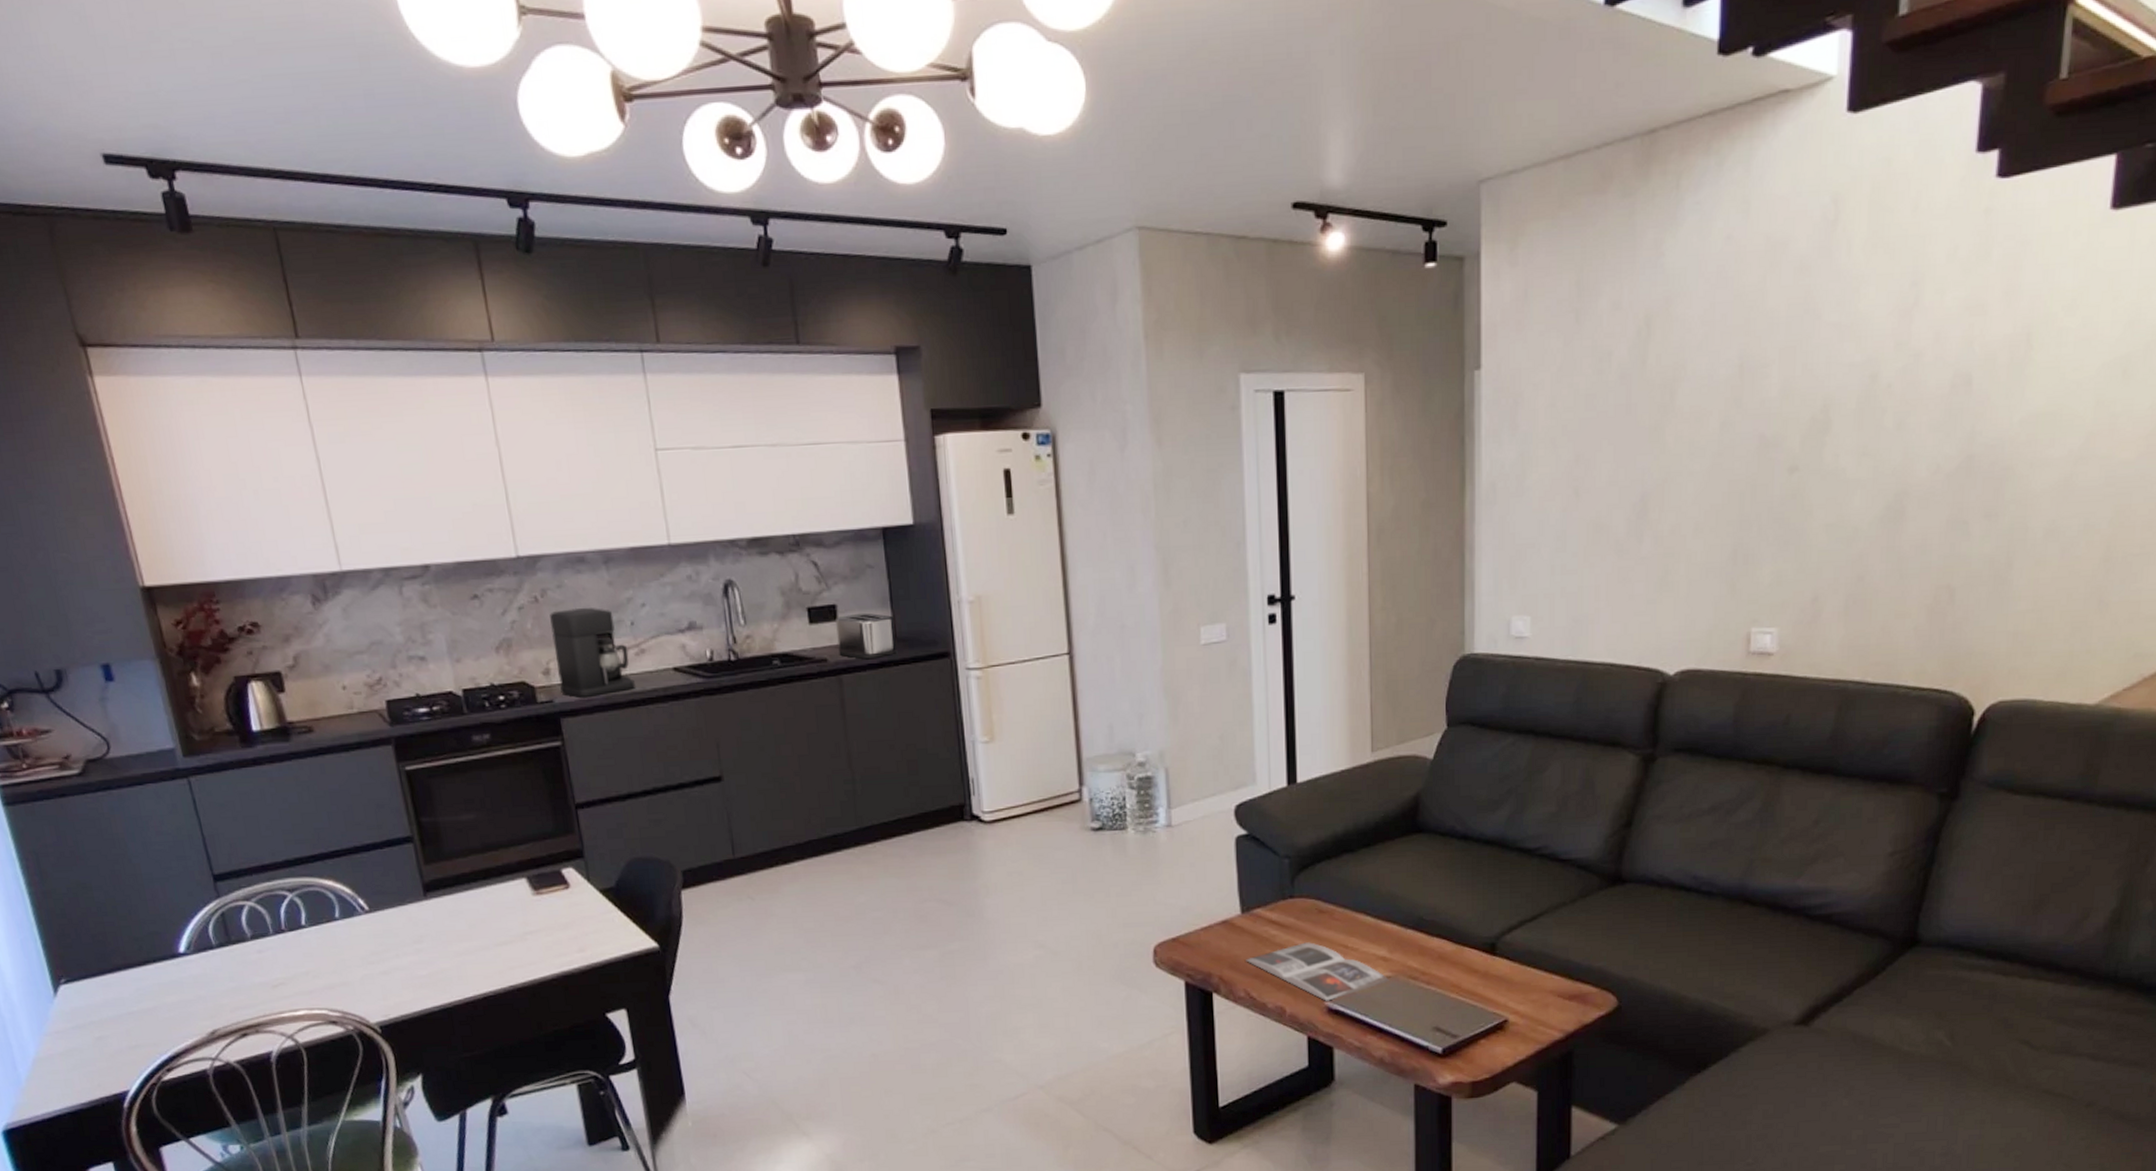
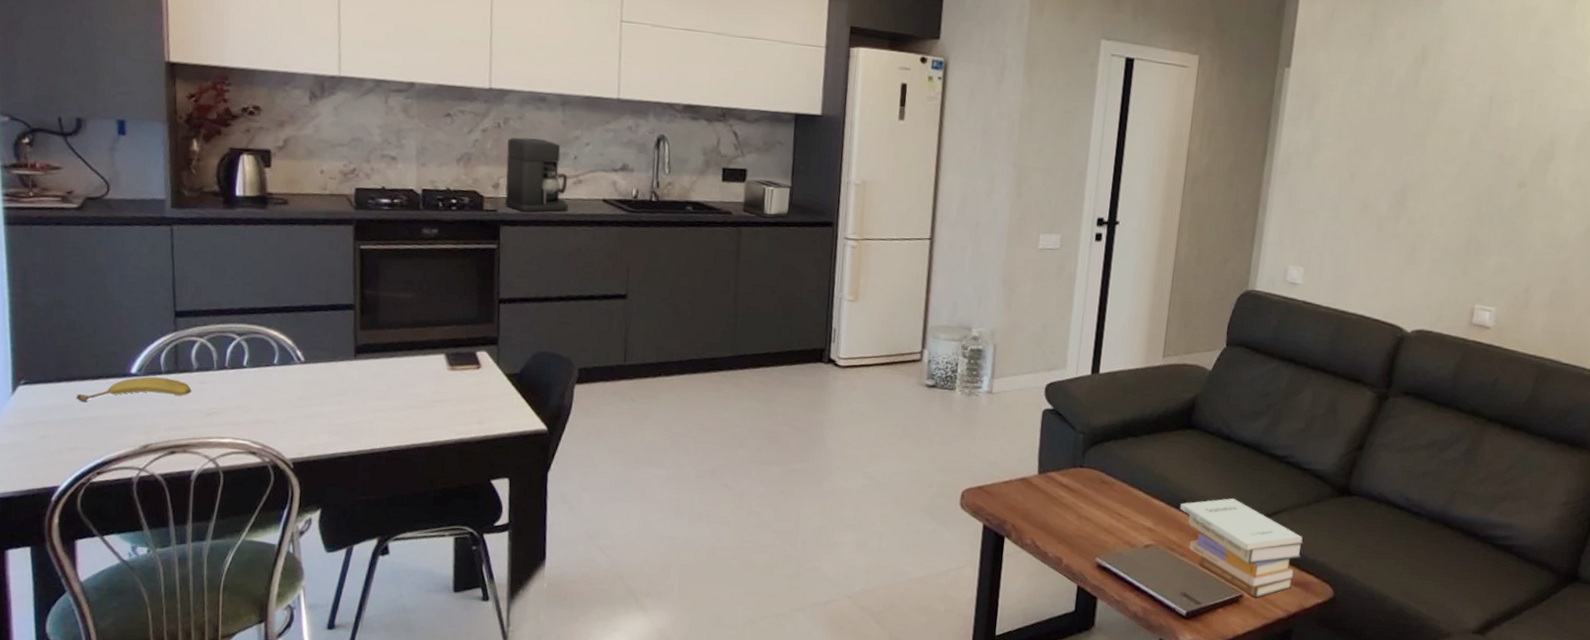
fruit: none [124,952,251,994] -> present [76,376,192,403]
magazine: present [1246,942,1389,1001] -> none [1036,506,1151,558]
books: none [1418,908,1573,1021] -> present [1180,498,1303,598]

